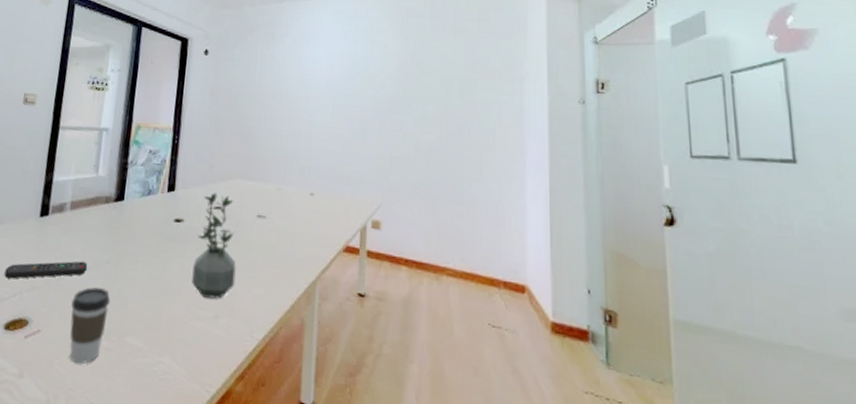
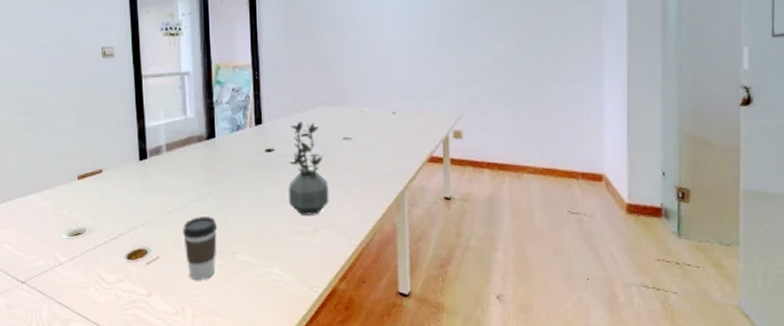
remote control: present [4,261,88,279] -> none [117,195,192,217]

